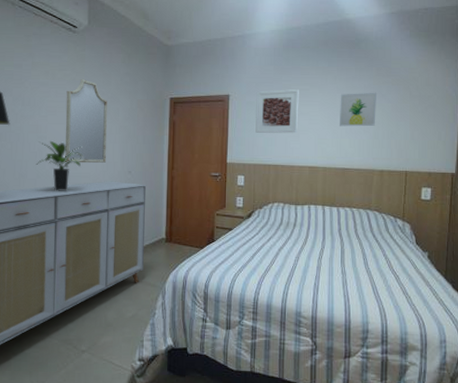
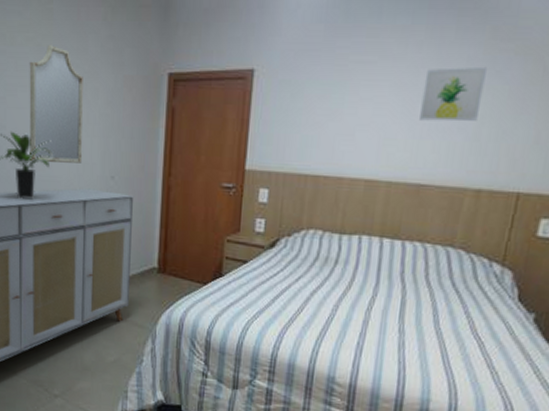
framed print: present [255,89,299,133] -> none [289,61,361,130]

